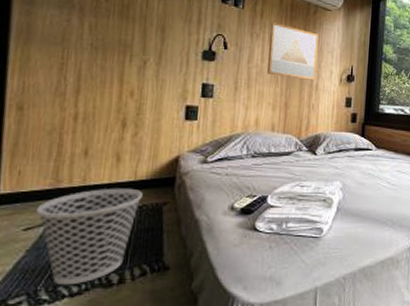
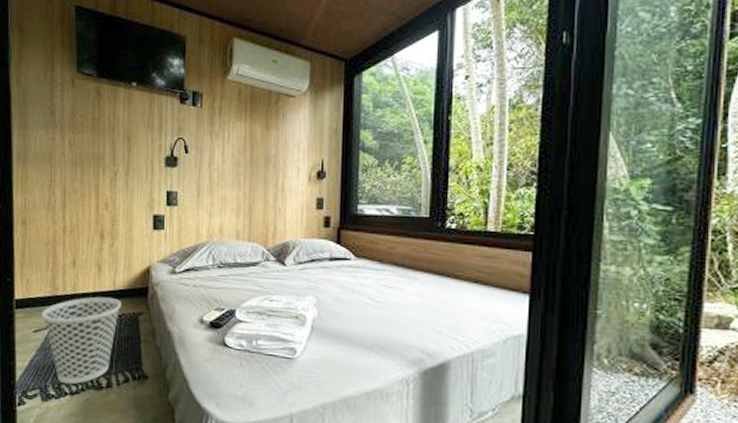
wall art: present [267,22,319,81] -> none [229,119,282,180]

